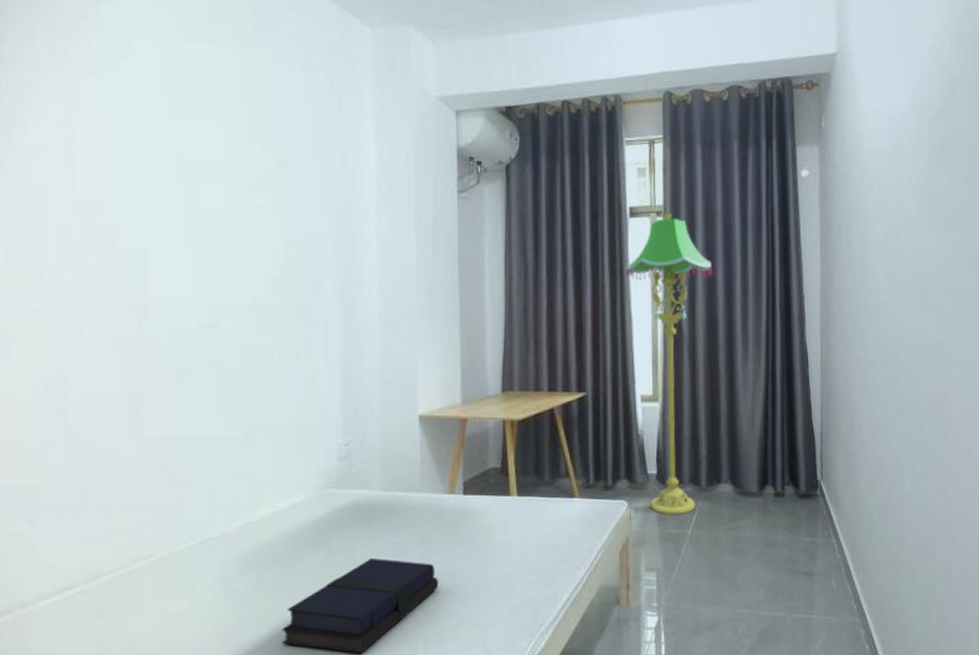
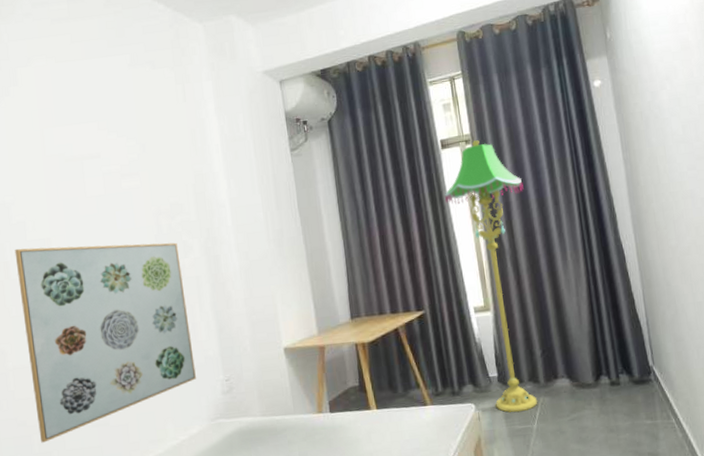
wall art: none [97,257,309,495] -> present [14,242,196,443]

